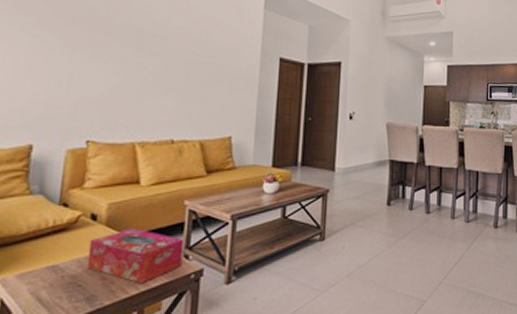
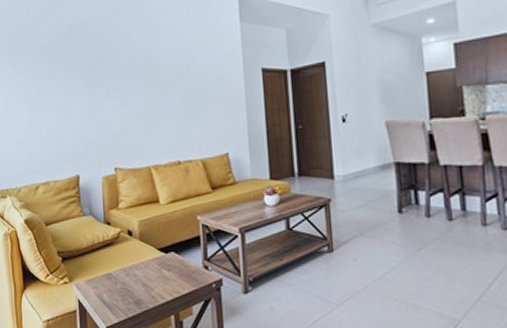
tissue box: present [86,228,184,284] -> none [130,242,204,291]

